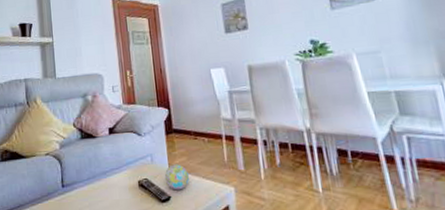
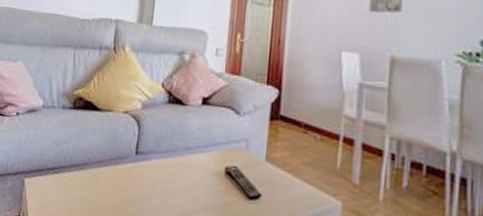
decorative ball: present [165,164,189,191] -> none [259,157,288,190]

